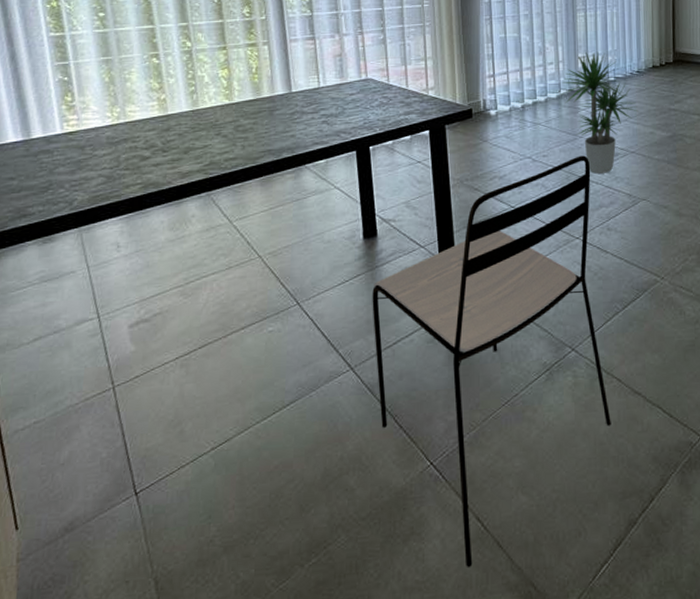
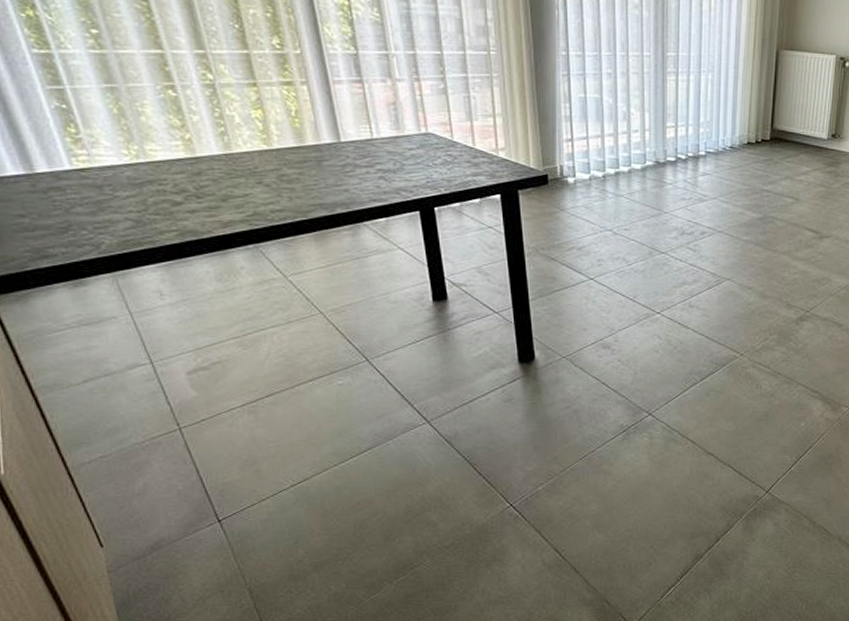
dining chair: present [372,155,611,568] -> none [445,231,684,588]
potted plant: present [560,51,638,174] -> none [645,121,728,251]

